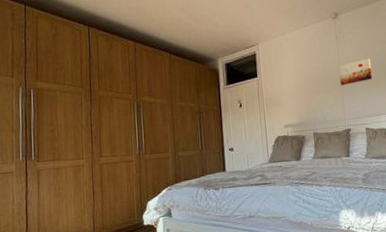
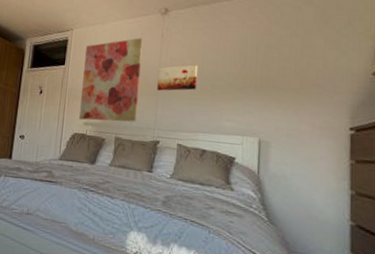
wall art: none [273,42,328,123] -> present [79,38,143,122]

